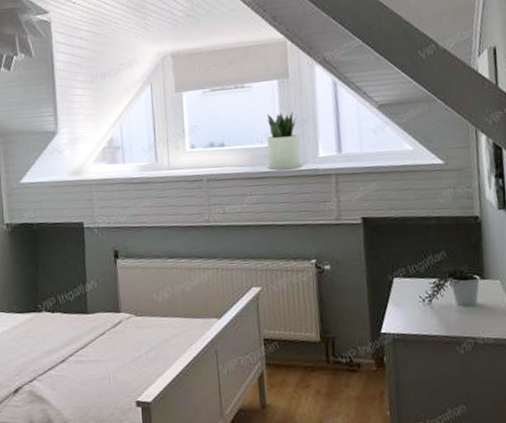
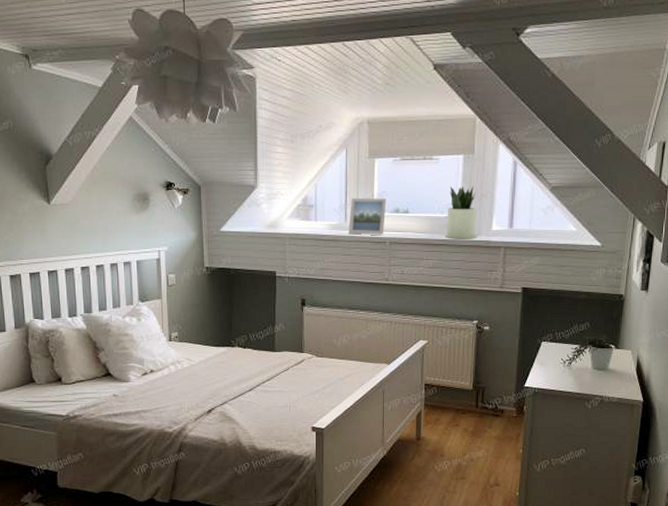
picture frame: none [160,133,200,175] -> present [348,198,387,235]

